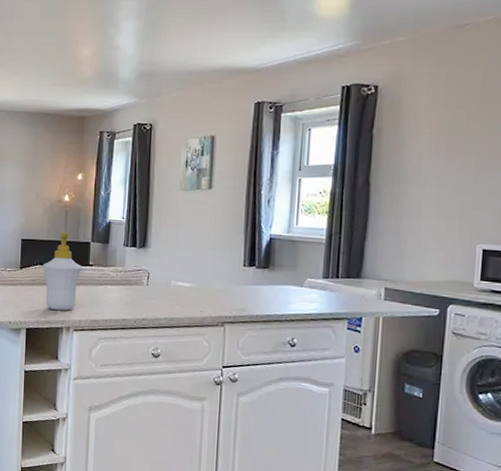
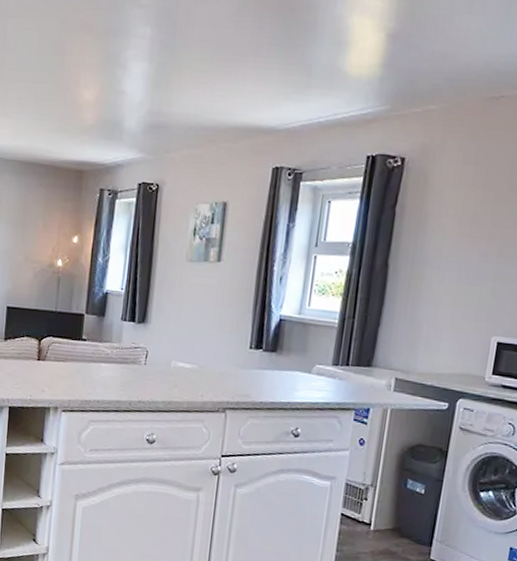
soap bottle: present [42,232,83,311] -> none [29,300,75,389]

